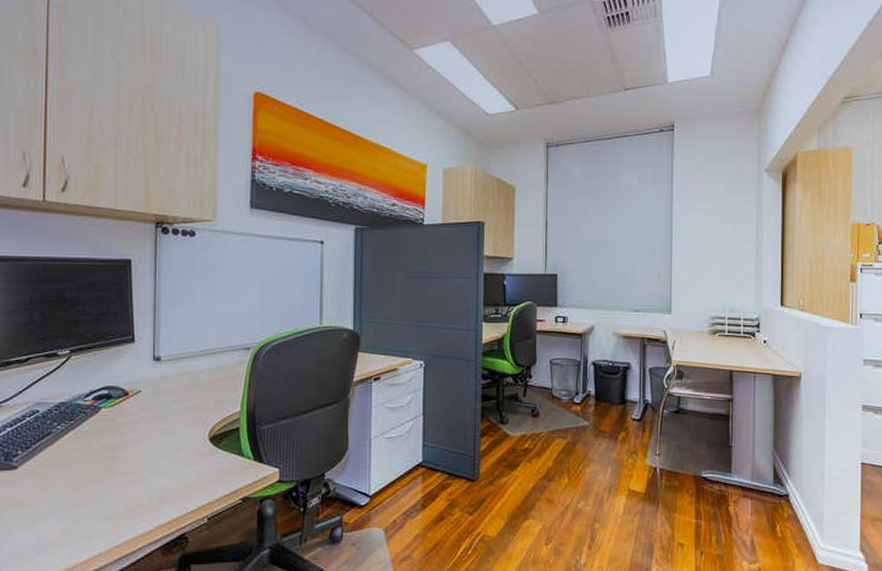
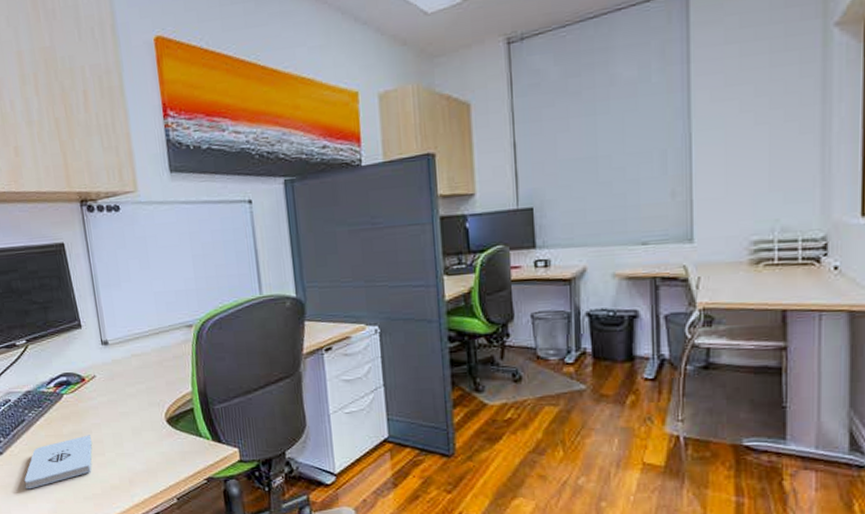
notepad: none [37,451,124,508] -> present [24,435,92,490]

